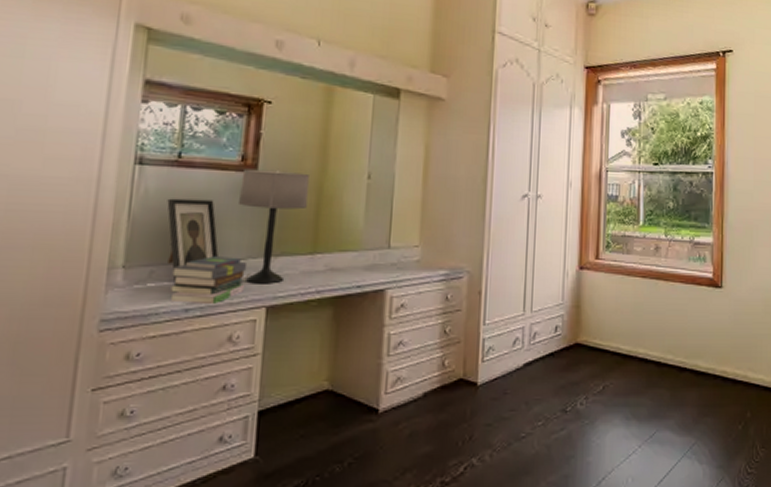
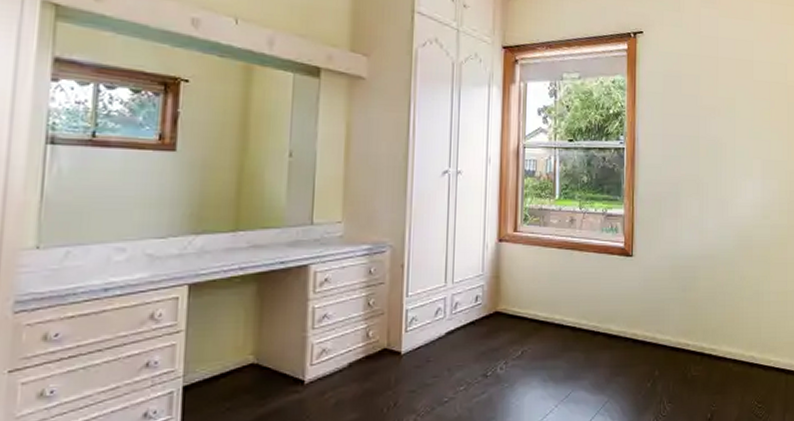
picture frame: present [167,198,219,286] -> none [82,178,138,266]
books: present [170,256,248,305] -> none [88,236,168,284]
table lamp: present [239,168,309,284] -> none [158,147,229,262]

